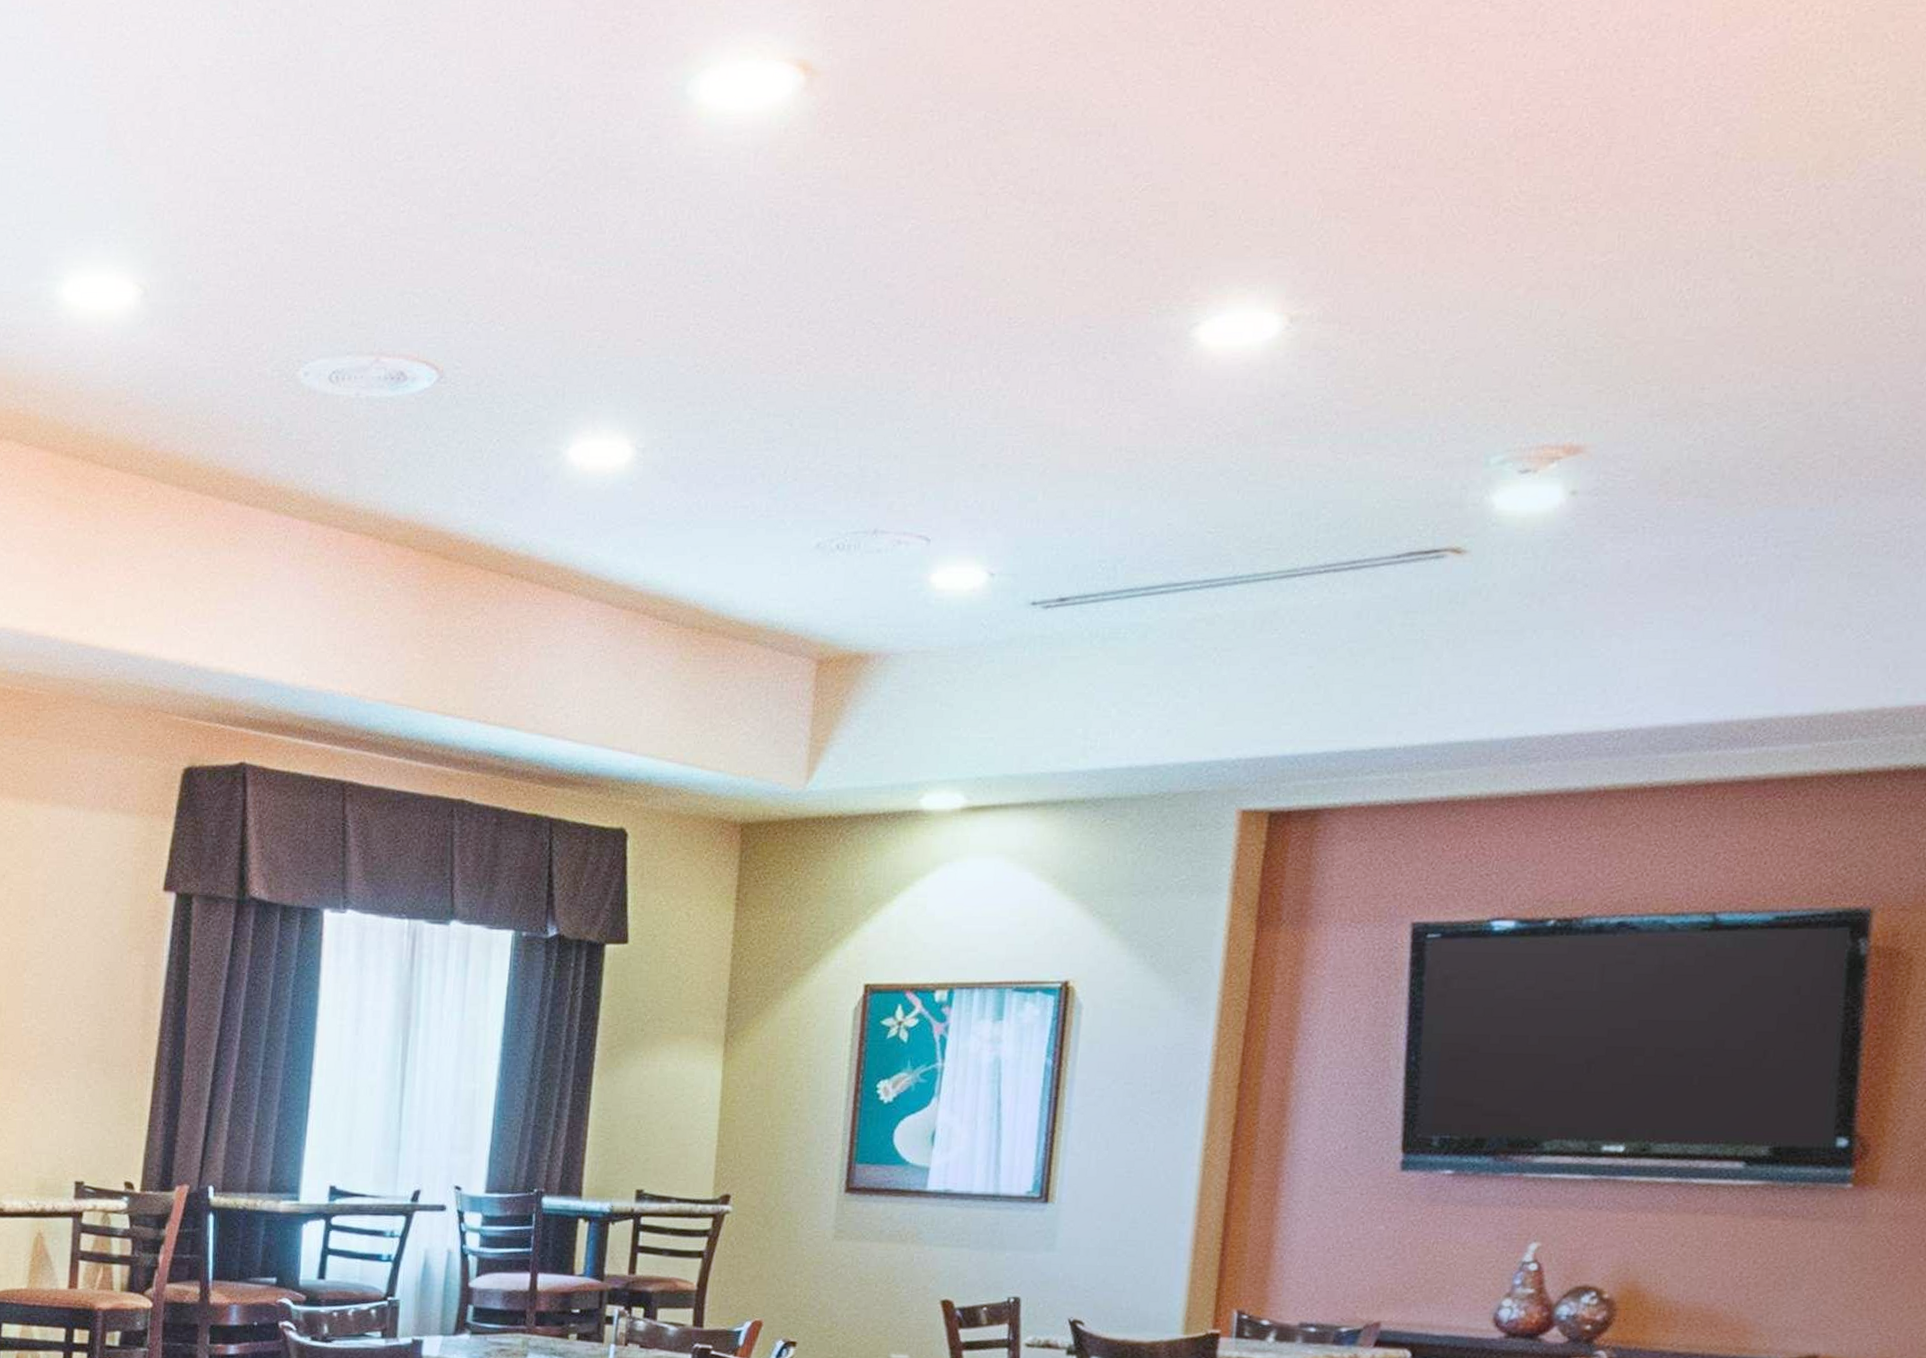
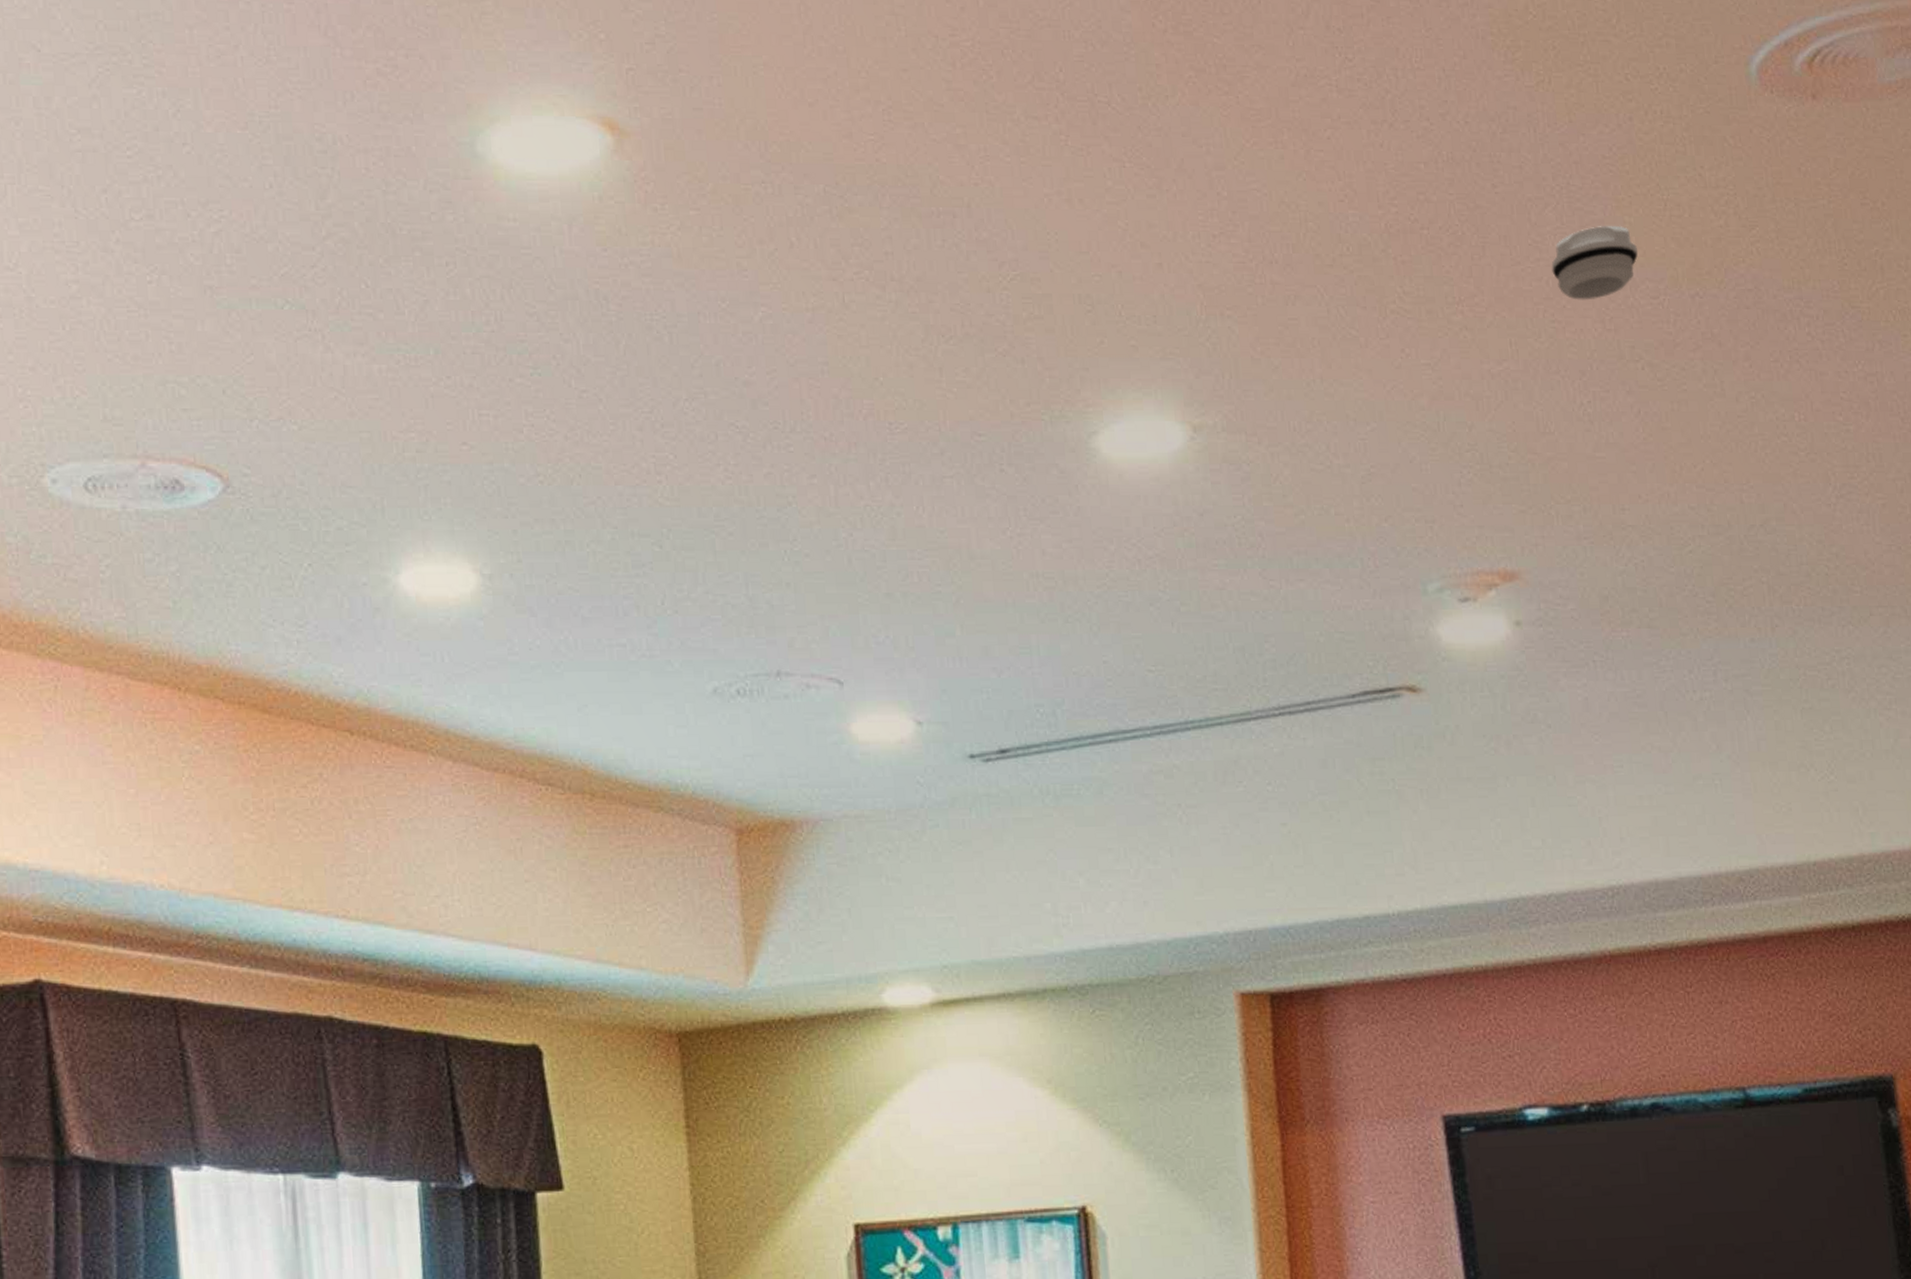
smoke detector: none [1675,122,1770,194] -> present [1551,225,1638,300]

